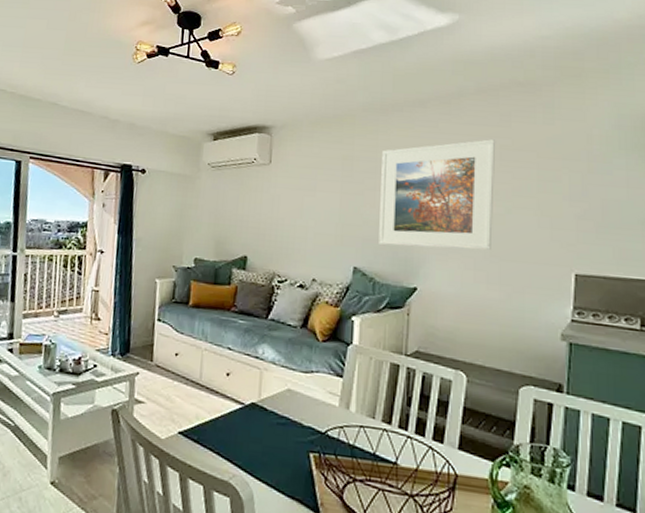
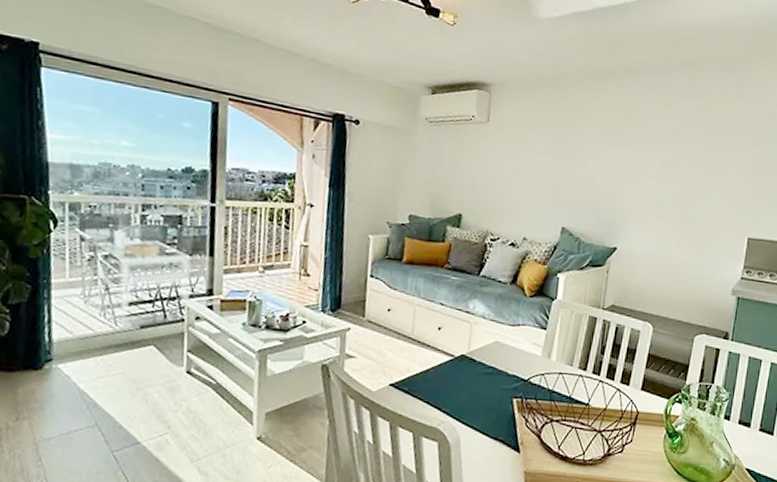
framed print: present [379,139,496,251] -> none [586,111,695,215]

